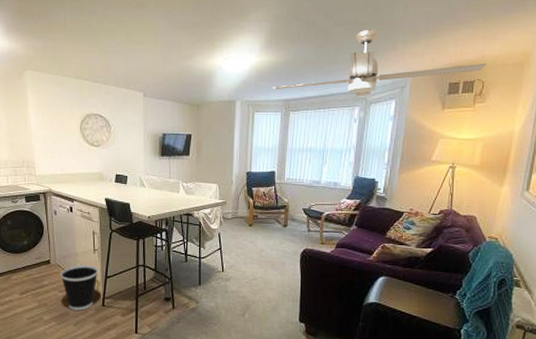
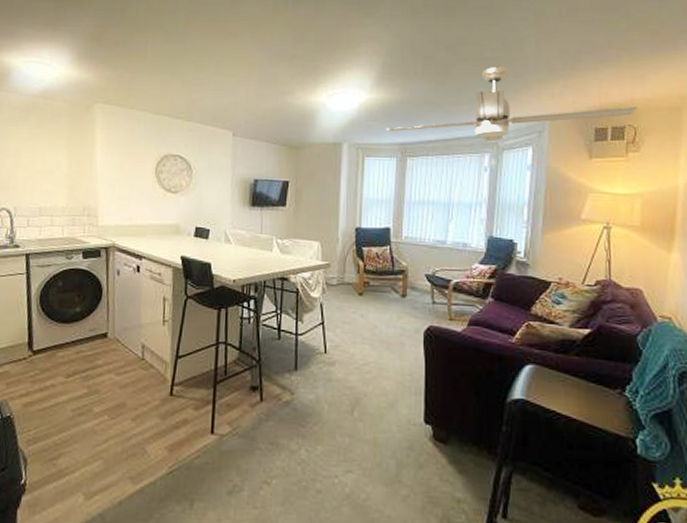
wastebasket: present [61,264,99,311] -> none [119,339,168,401]

